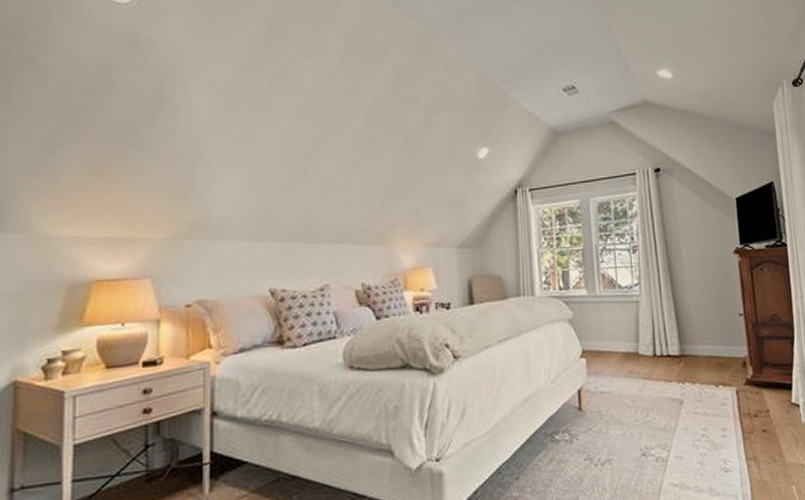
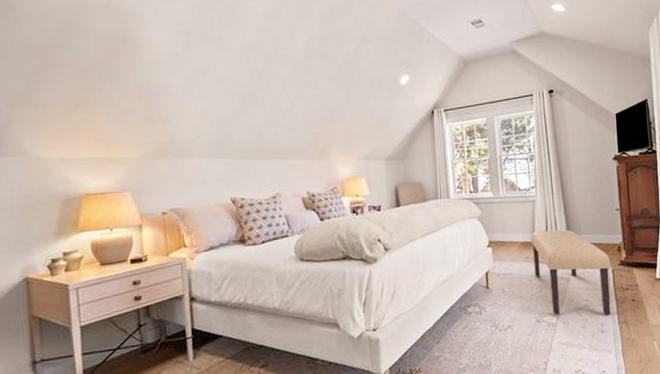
bench: none [634,338,737,450] -> present [531,229,611,316]

